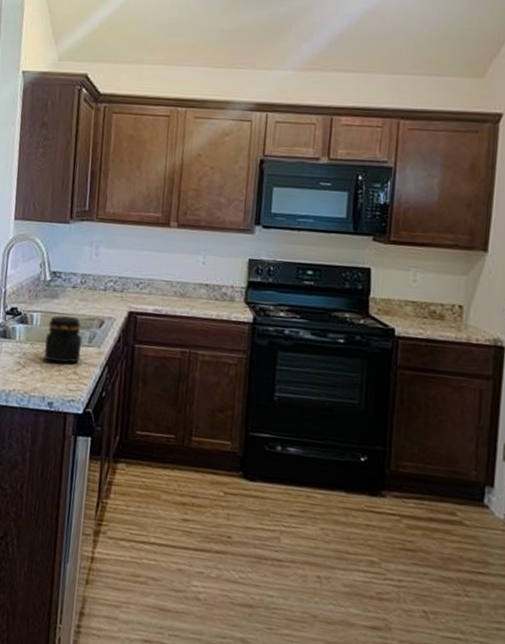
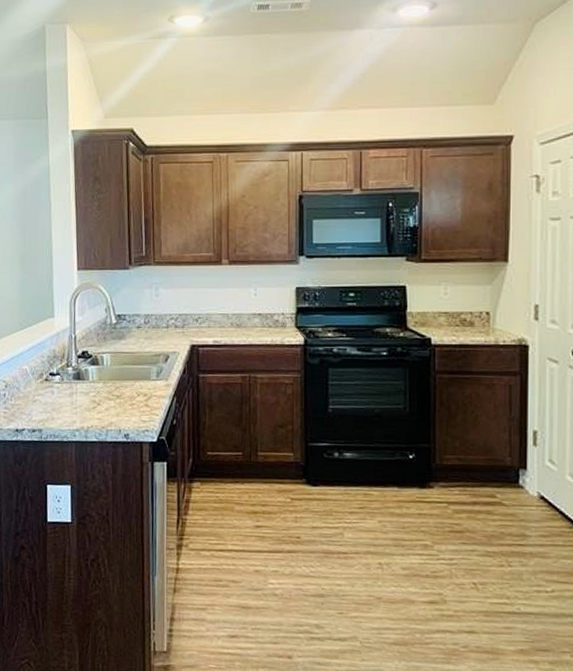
jar: present [44,316,82,363] -> none [116,355,151,398]

